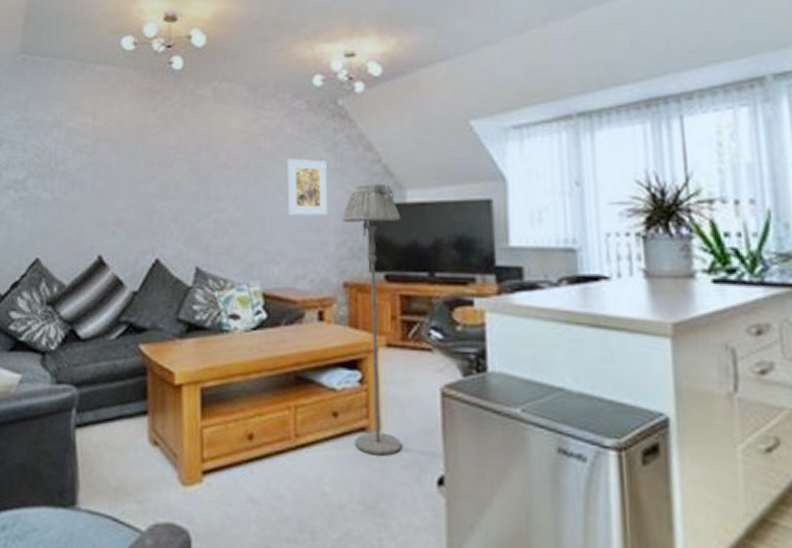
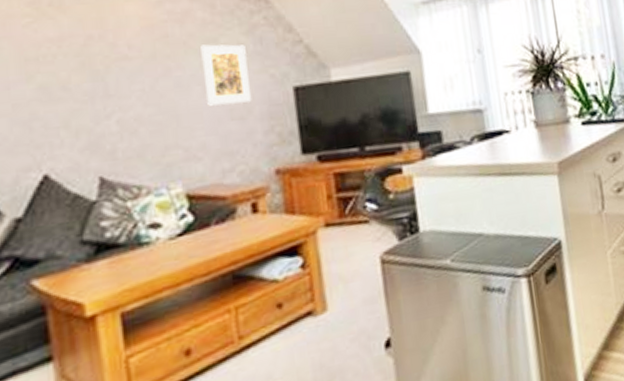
floor lamp: present [342,183,402,456] -> none [267,64,349,337]

